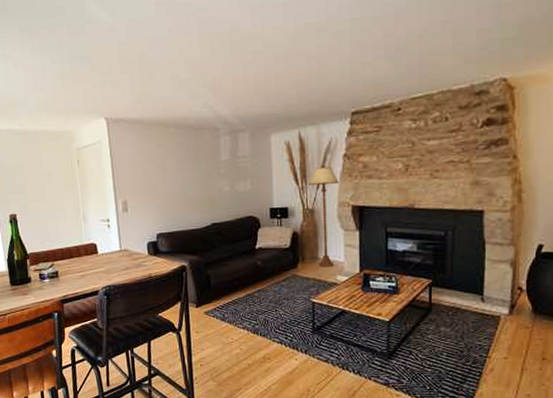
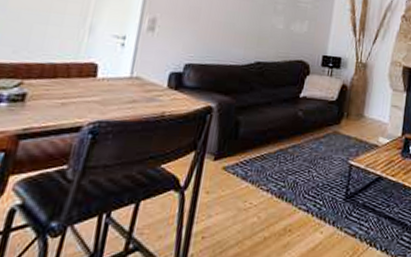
floor lamp: present [308,164,339,267] -> none [362,21,395,127]

